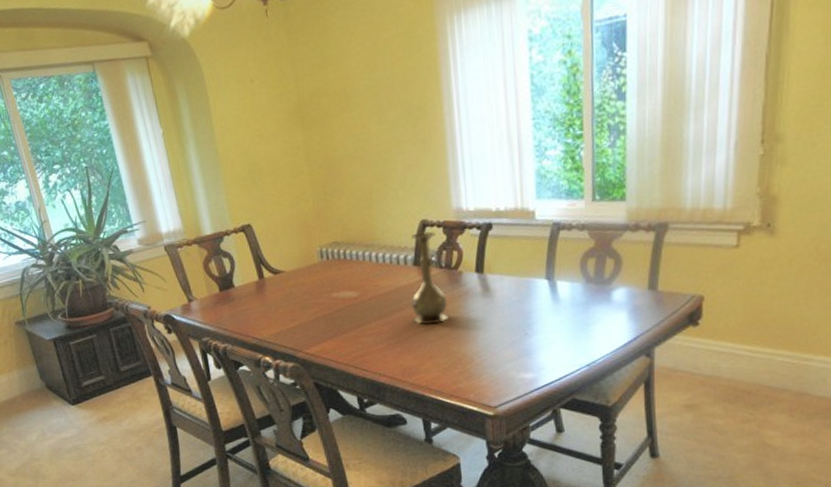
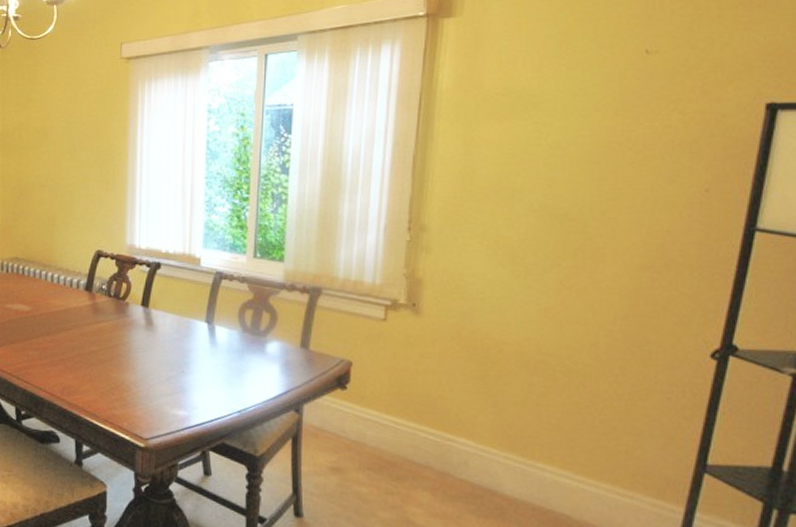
vase: present [411,231,448,325] -> none [78,261,112,349]

